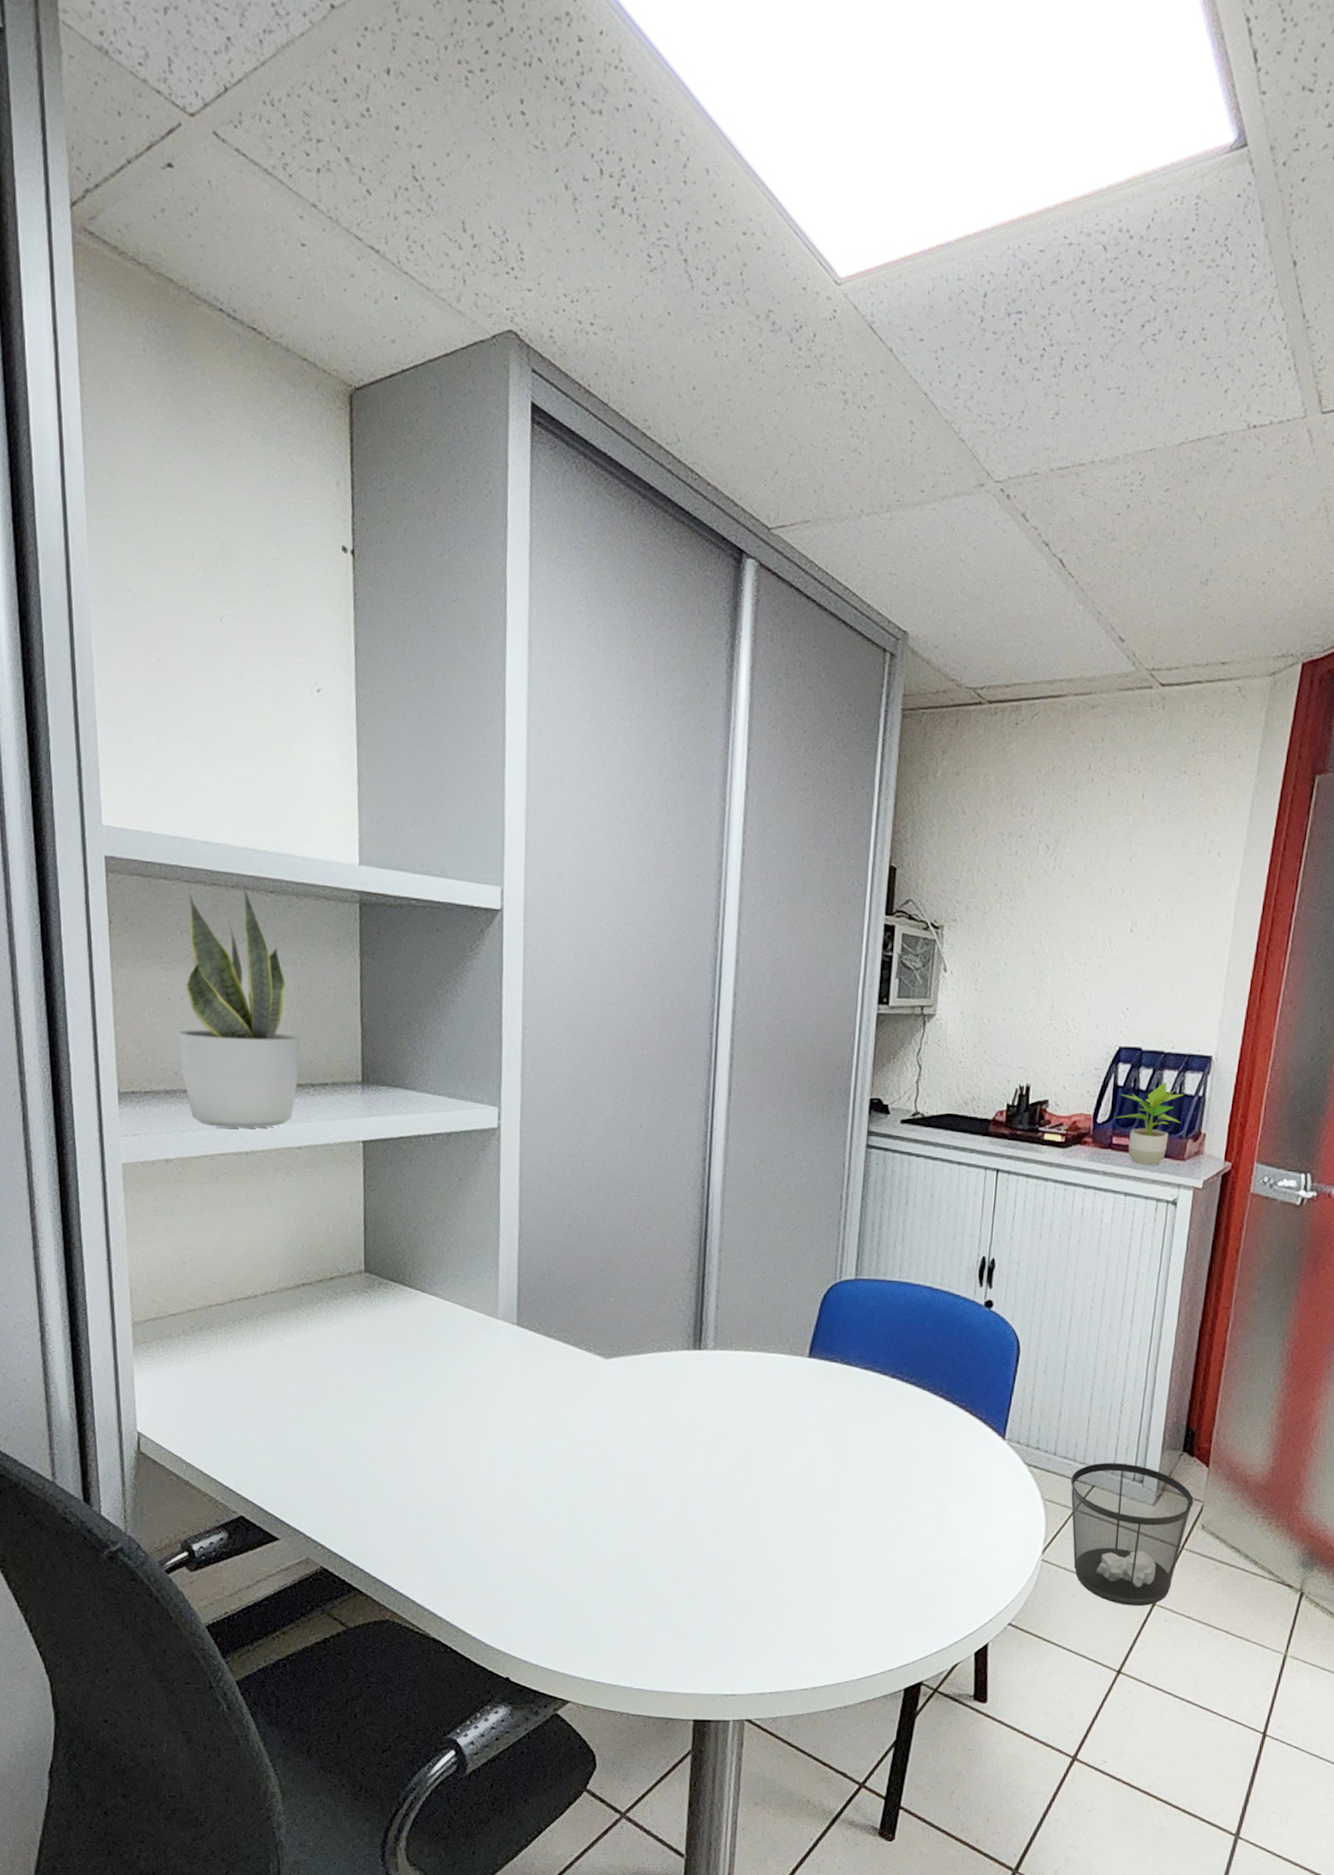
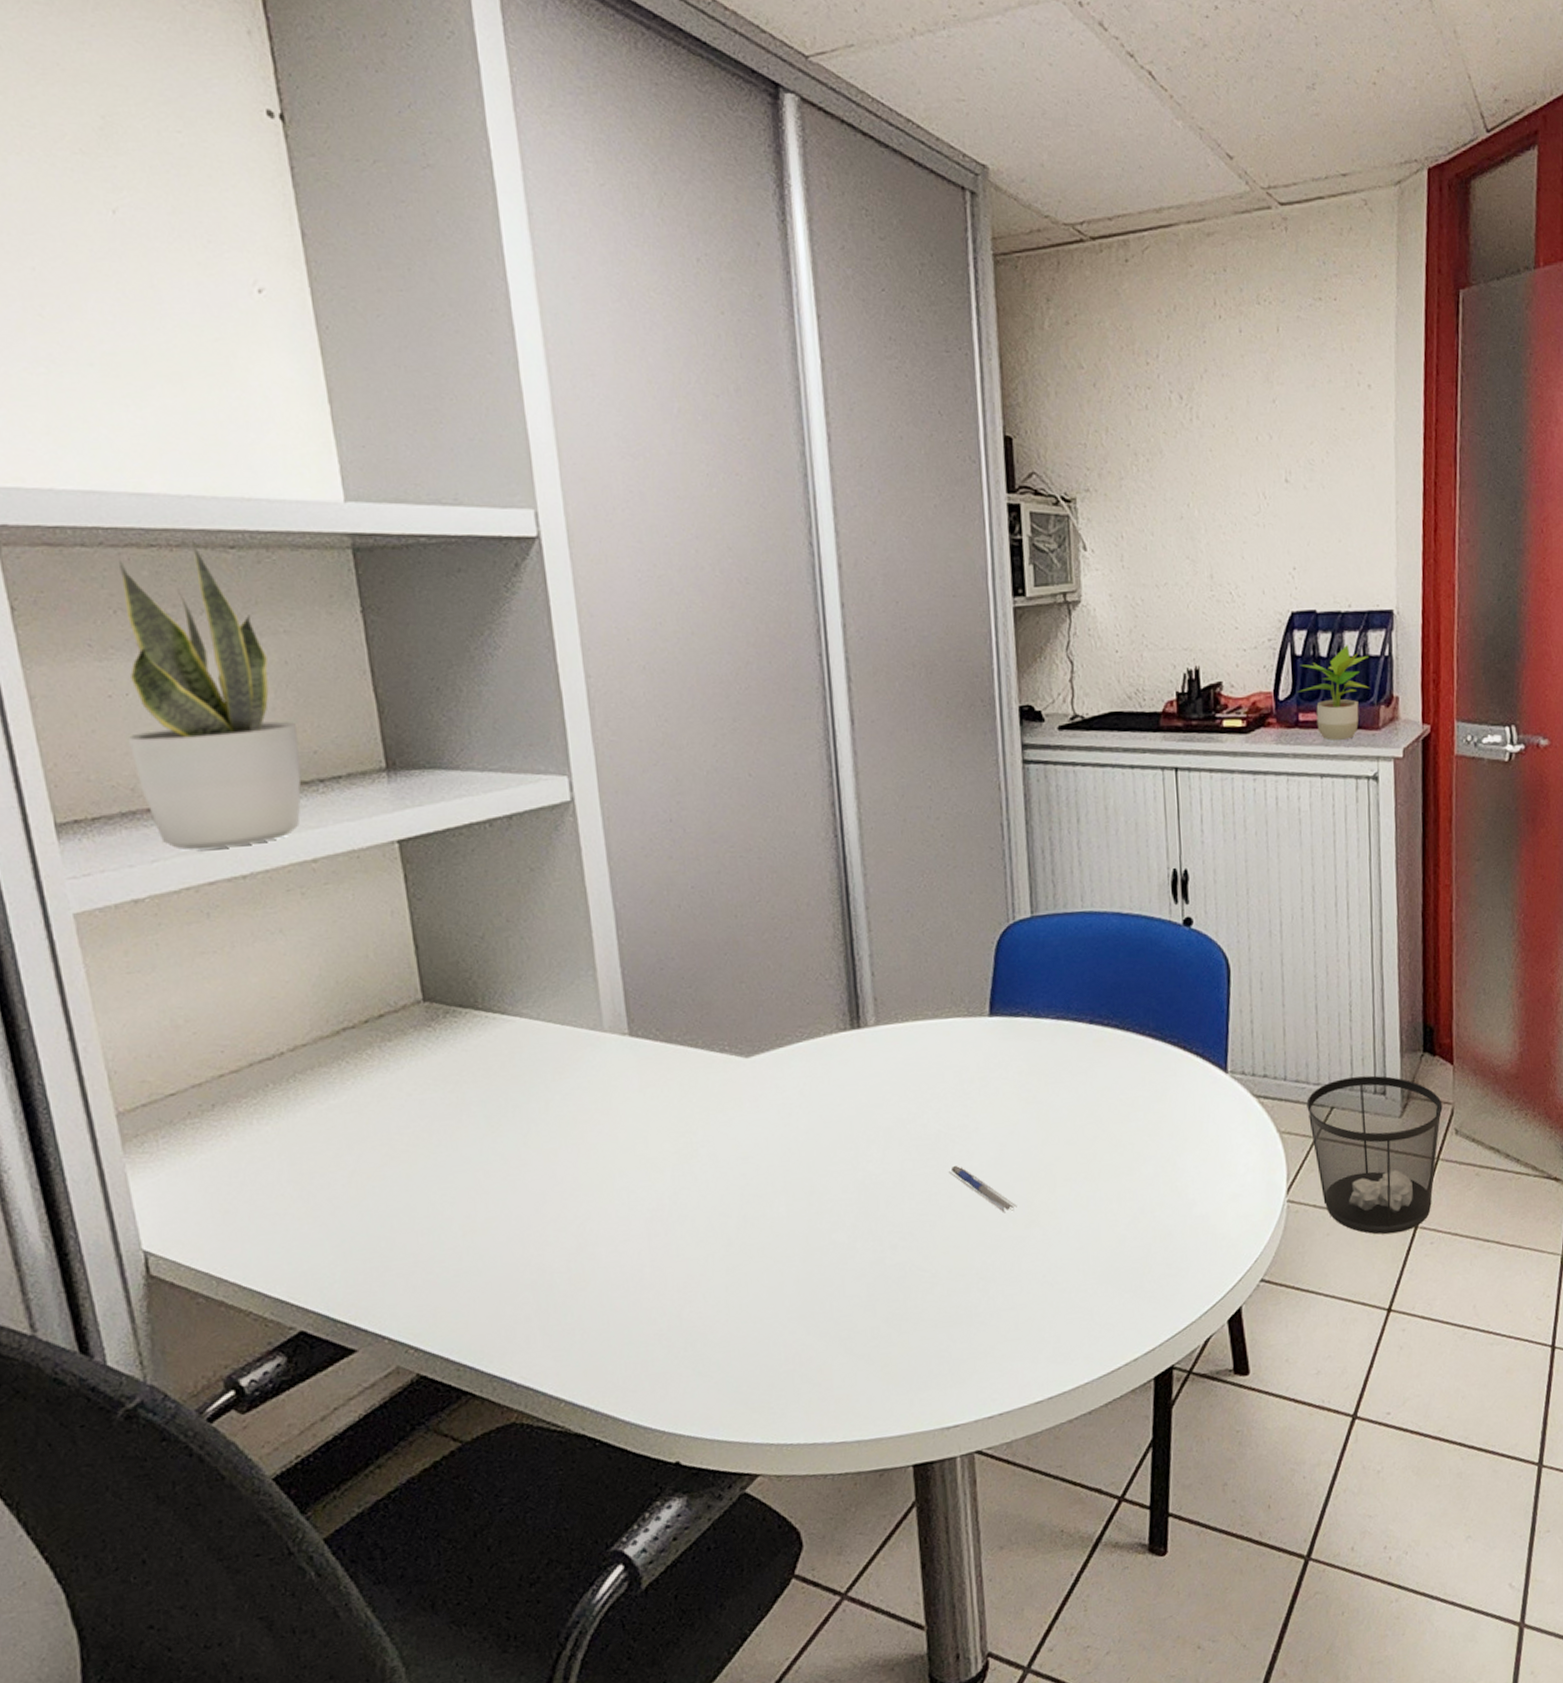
pen: none [757,1478,809,1525] -> present [949,1166,1017,1212]

